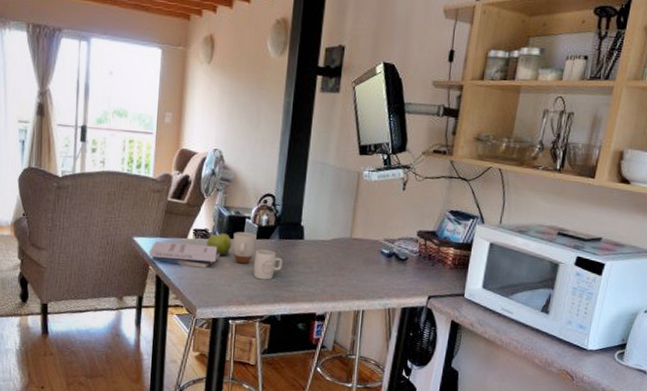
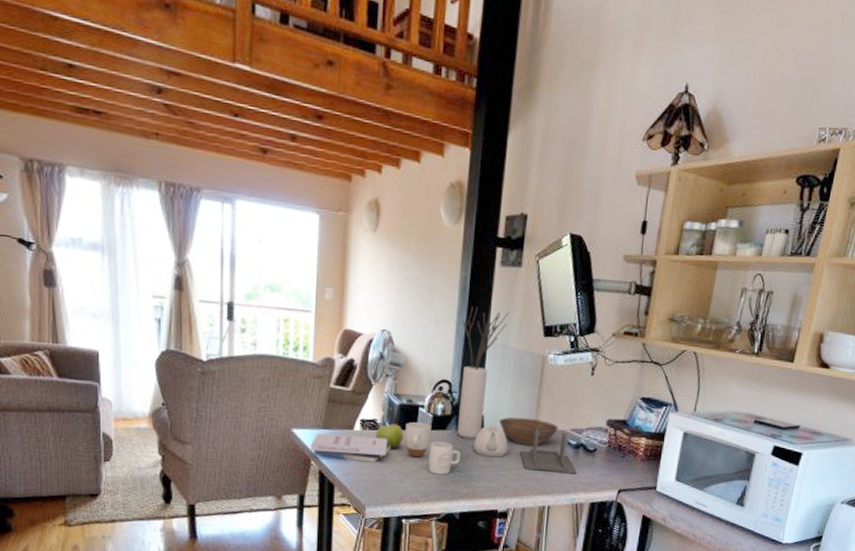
vase: none [279,125,329,248] -> present [457,304,510,439]
teapot: none [294,234,327,265] -> present [473,424,509,458]
bowl: none [318,228,372,254] -> present [499,417,558,446]
napkin holder: none [336,239,389,281] -> present [519,429,577,474]

